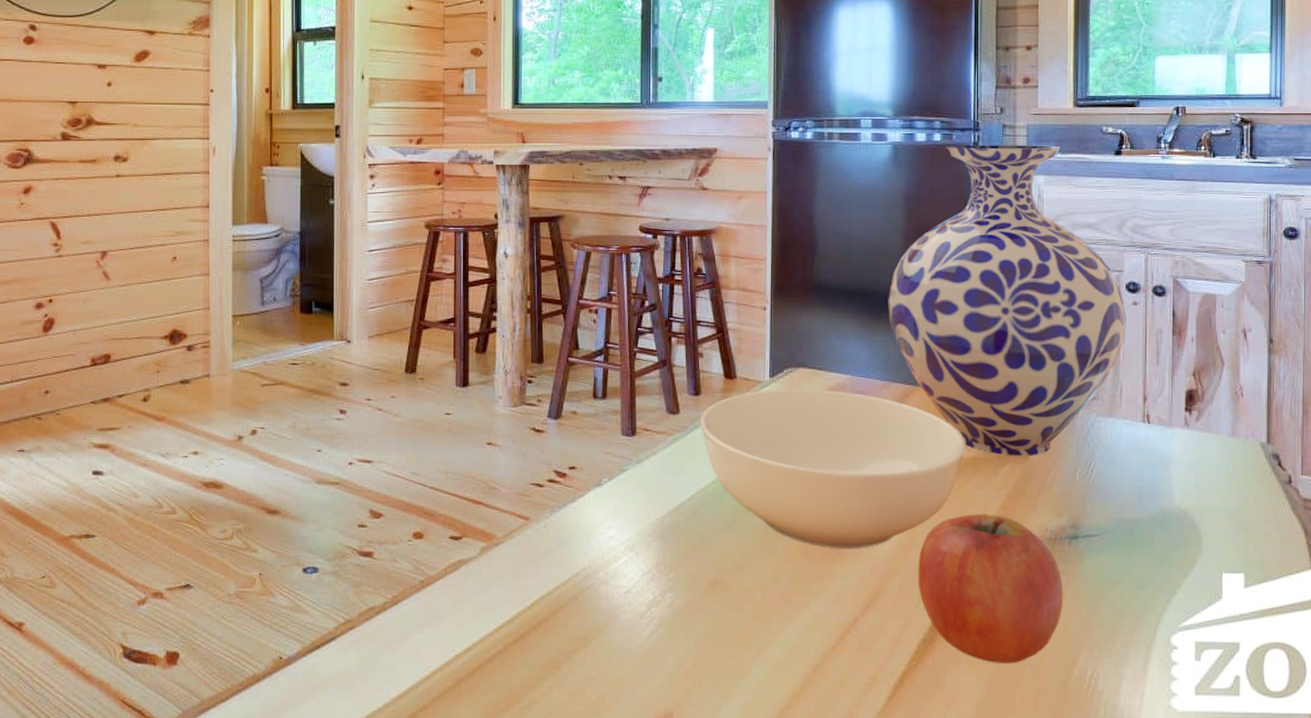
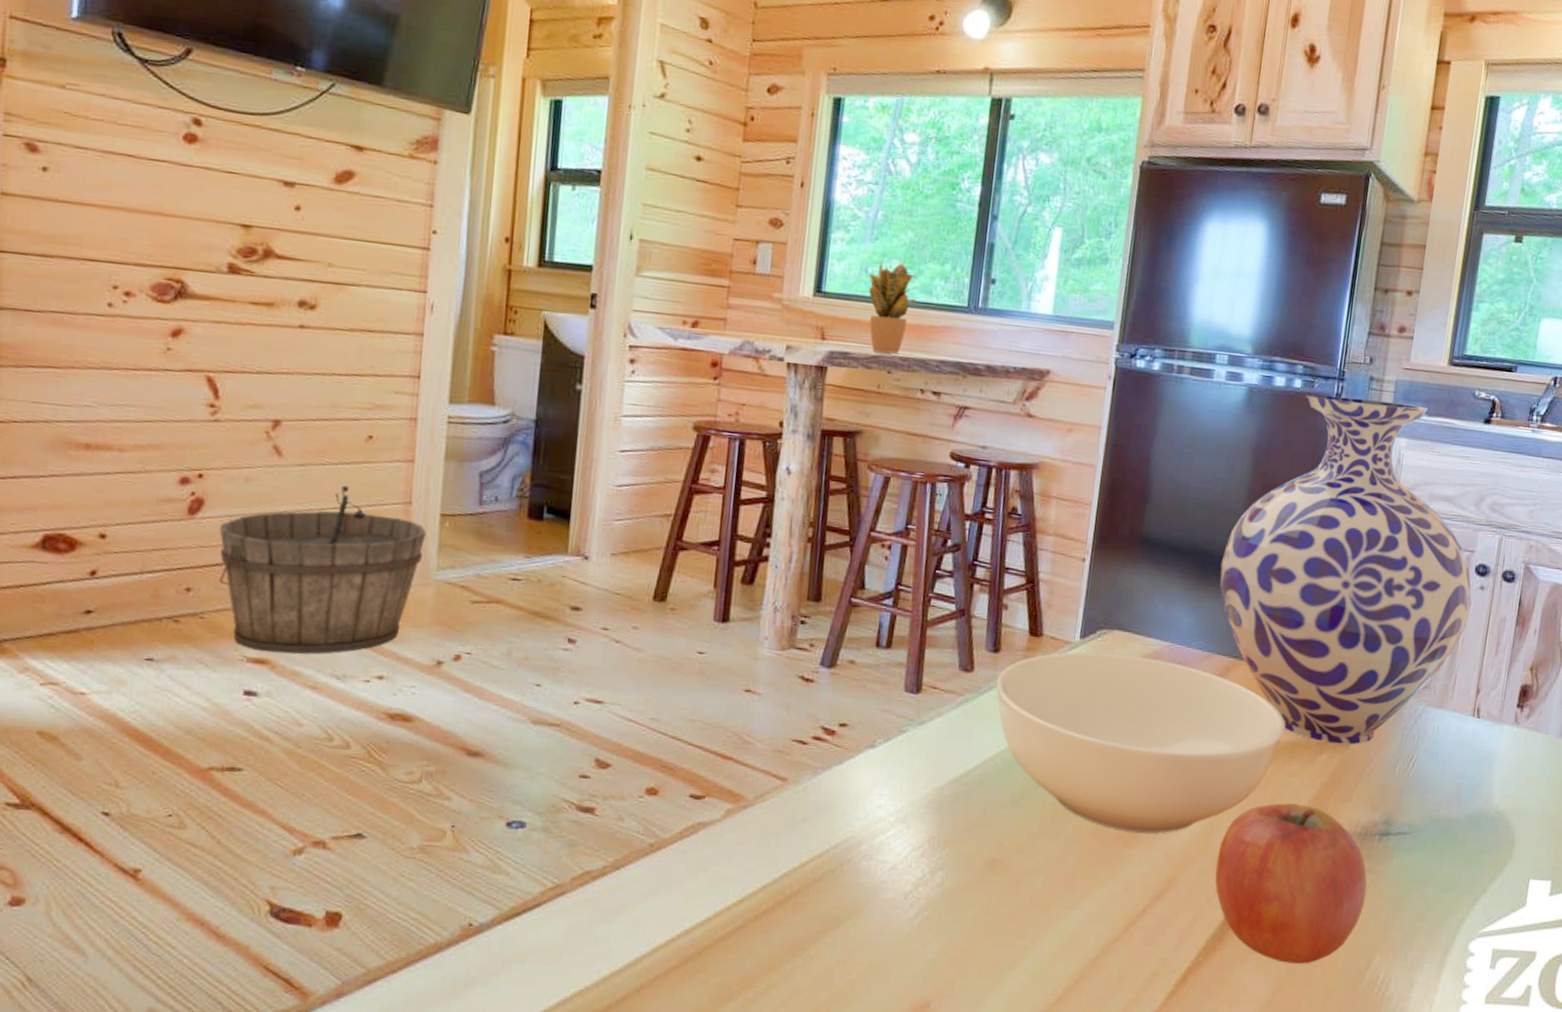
wooden bucket: none [67,298,223,438] -> present [219,485,427,654]
potted plant: none [557,69,597,149] -> present [869,257,918,355]

